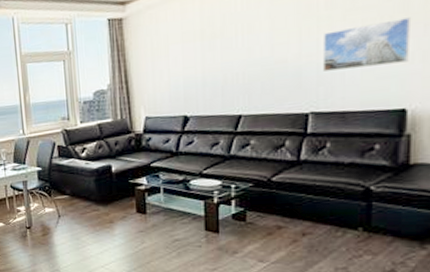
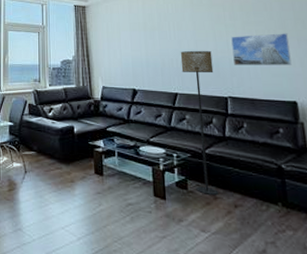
floor lamp: none [249,56,293,226] -> present [180,51,219,196]

